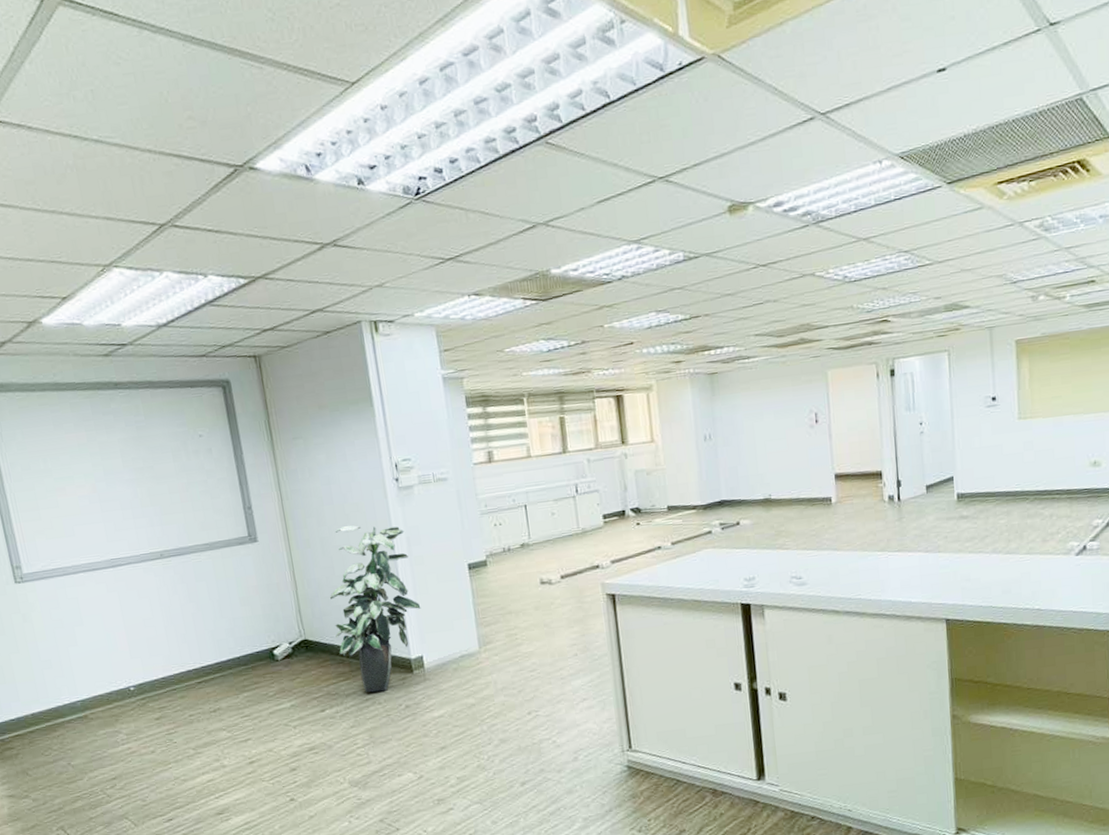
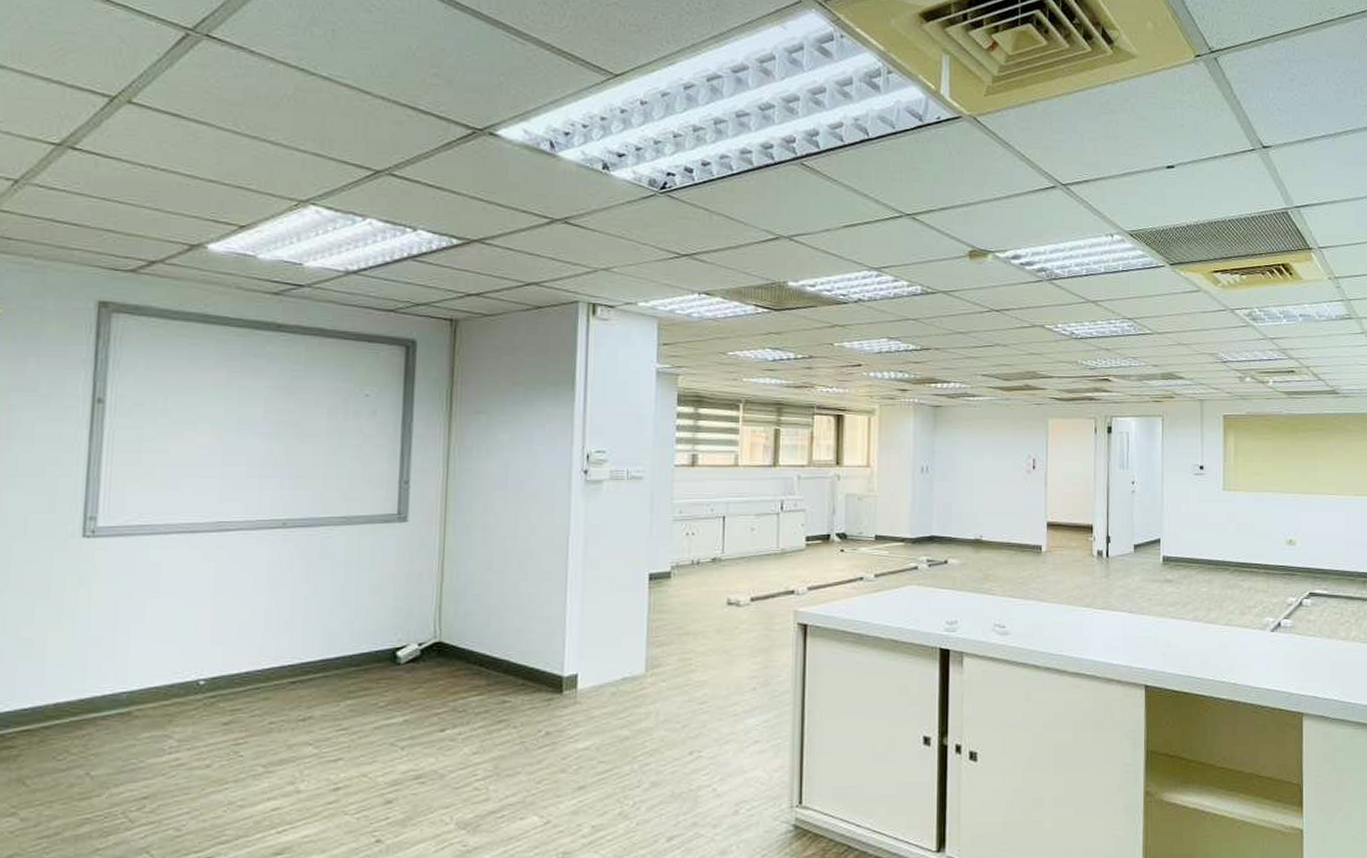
indoor plant: present [329,525,421,693] -> none [477,515,586,713]

